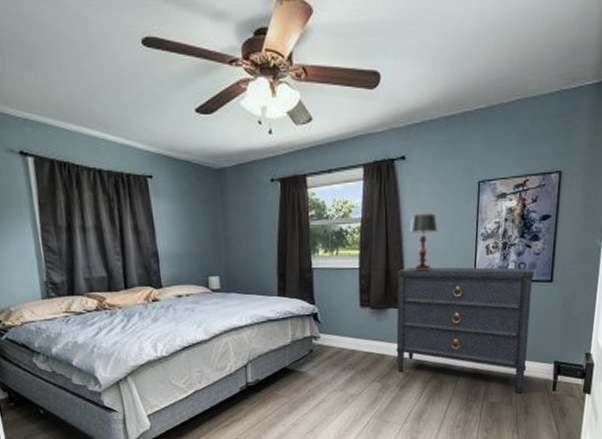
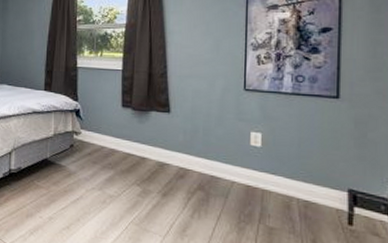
dresser: present [396,267,534,394] -> none [158,72,315,222]
table lamp: present [409,213,438,271] -> none [173,22,203,77]

